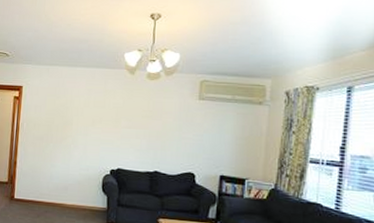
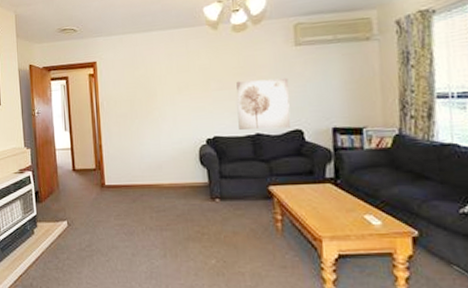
wall art: none [140,122,189,170] -> present [236,77,291,131]

